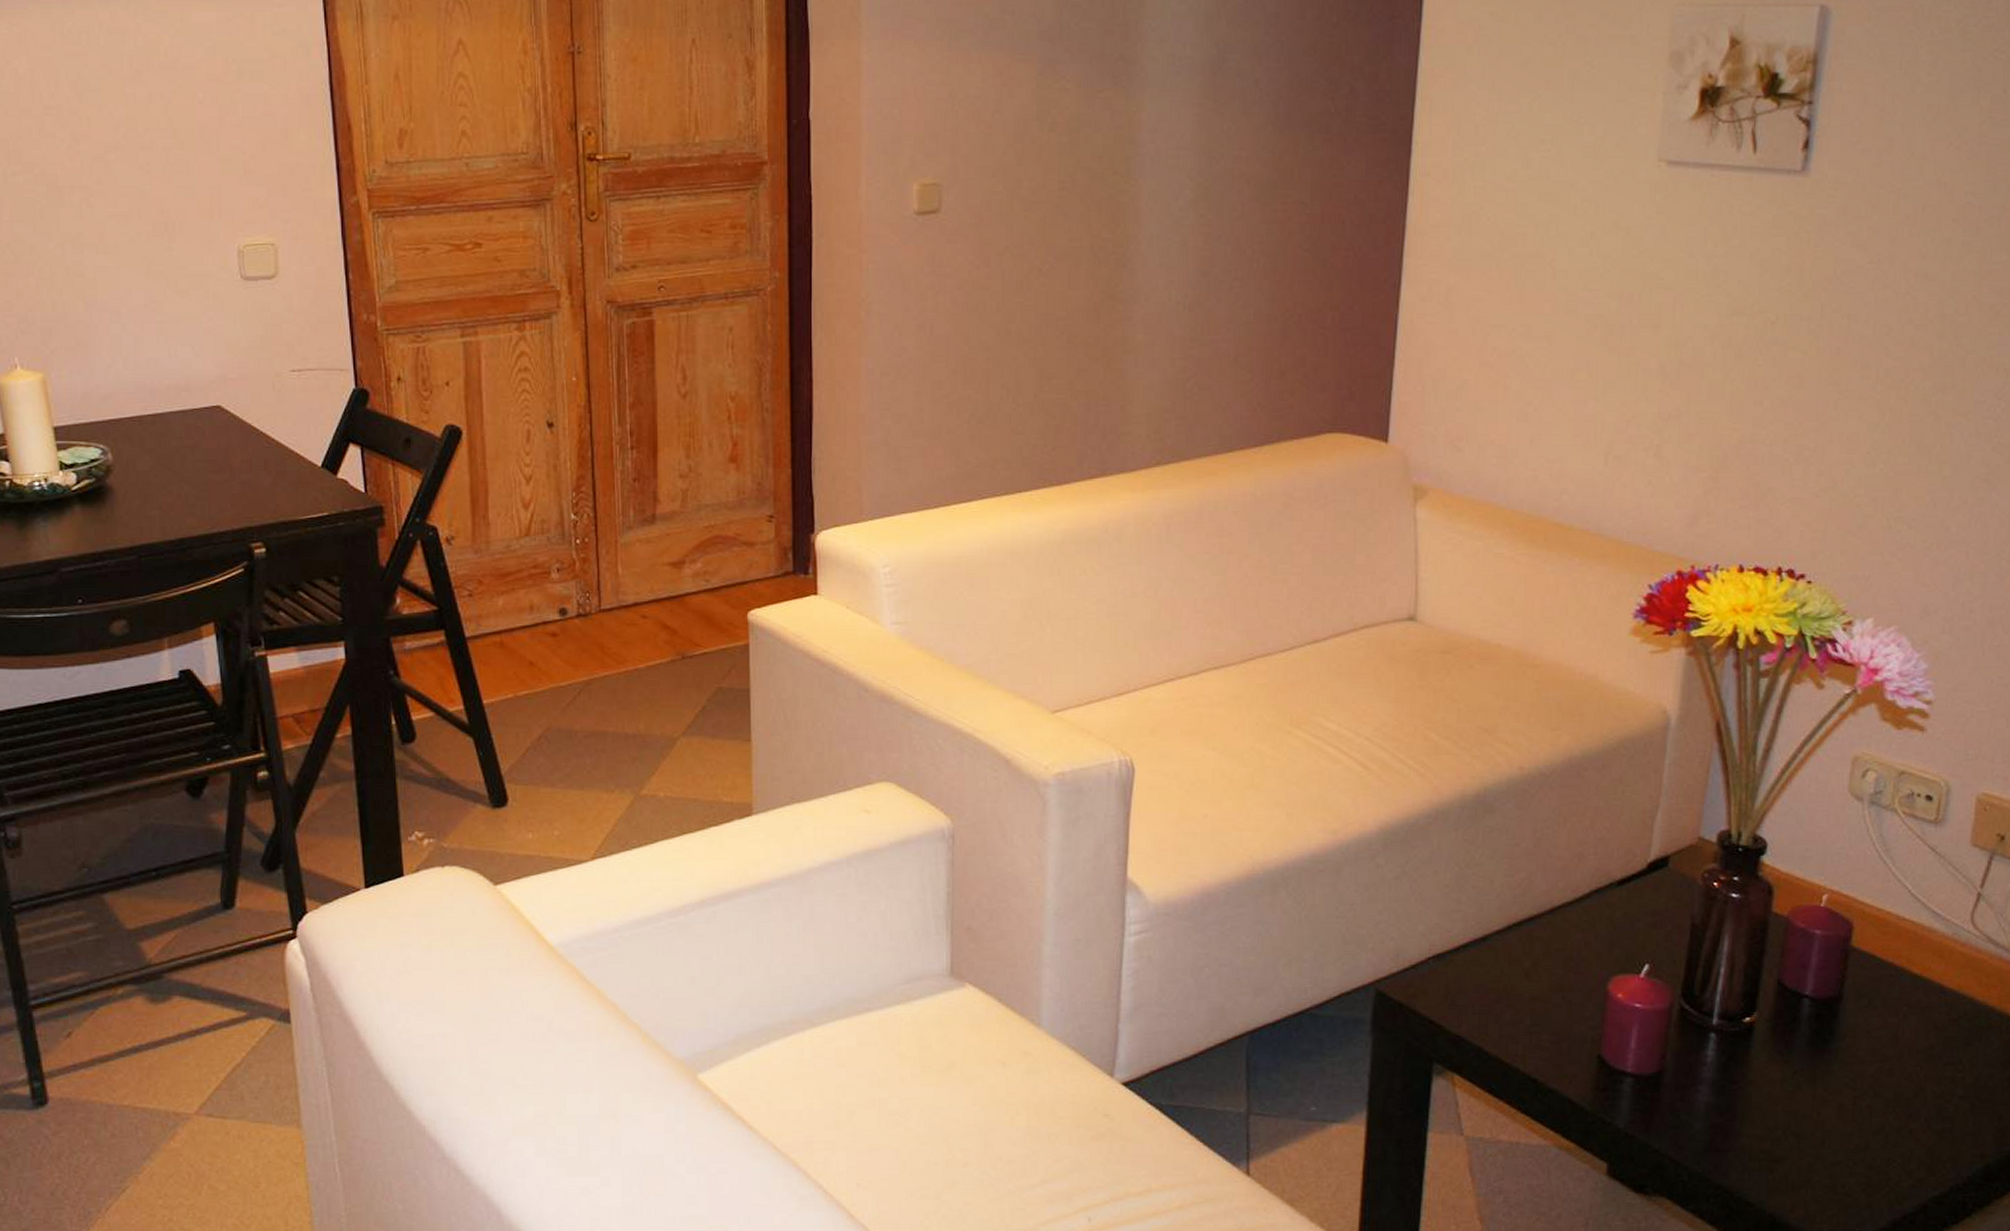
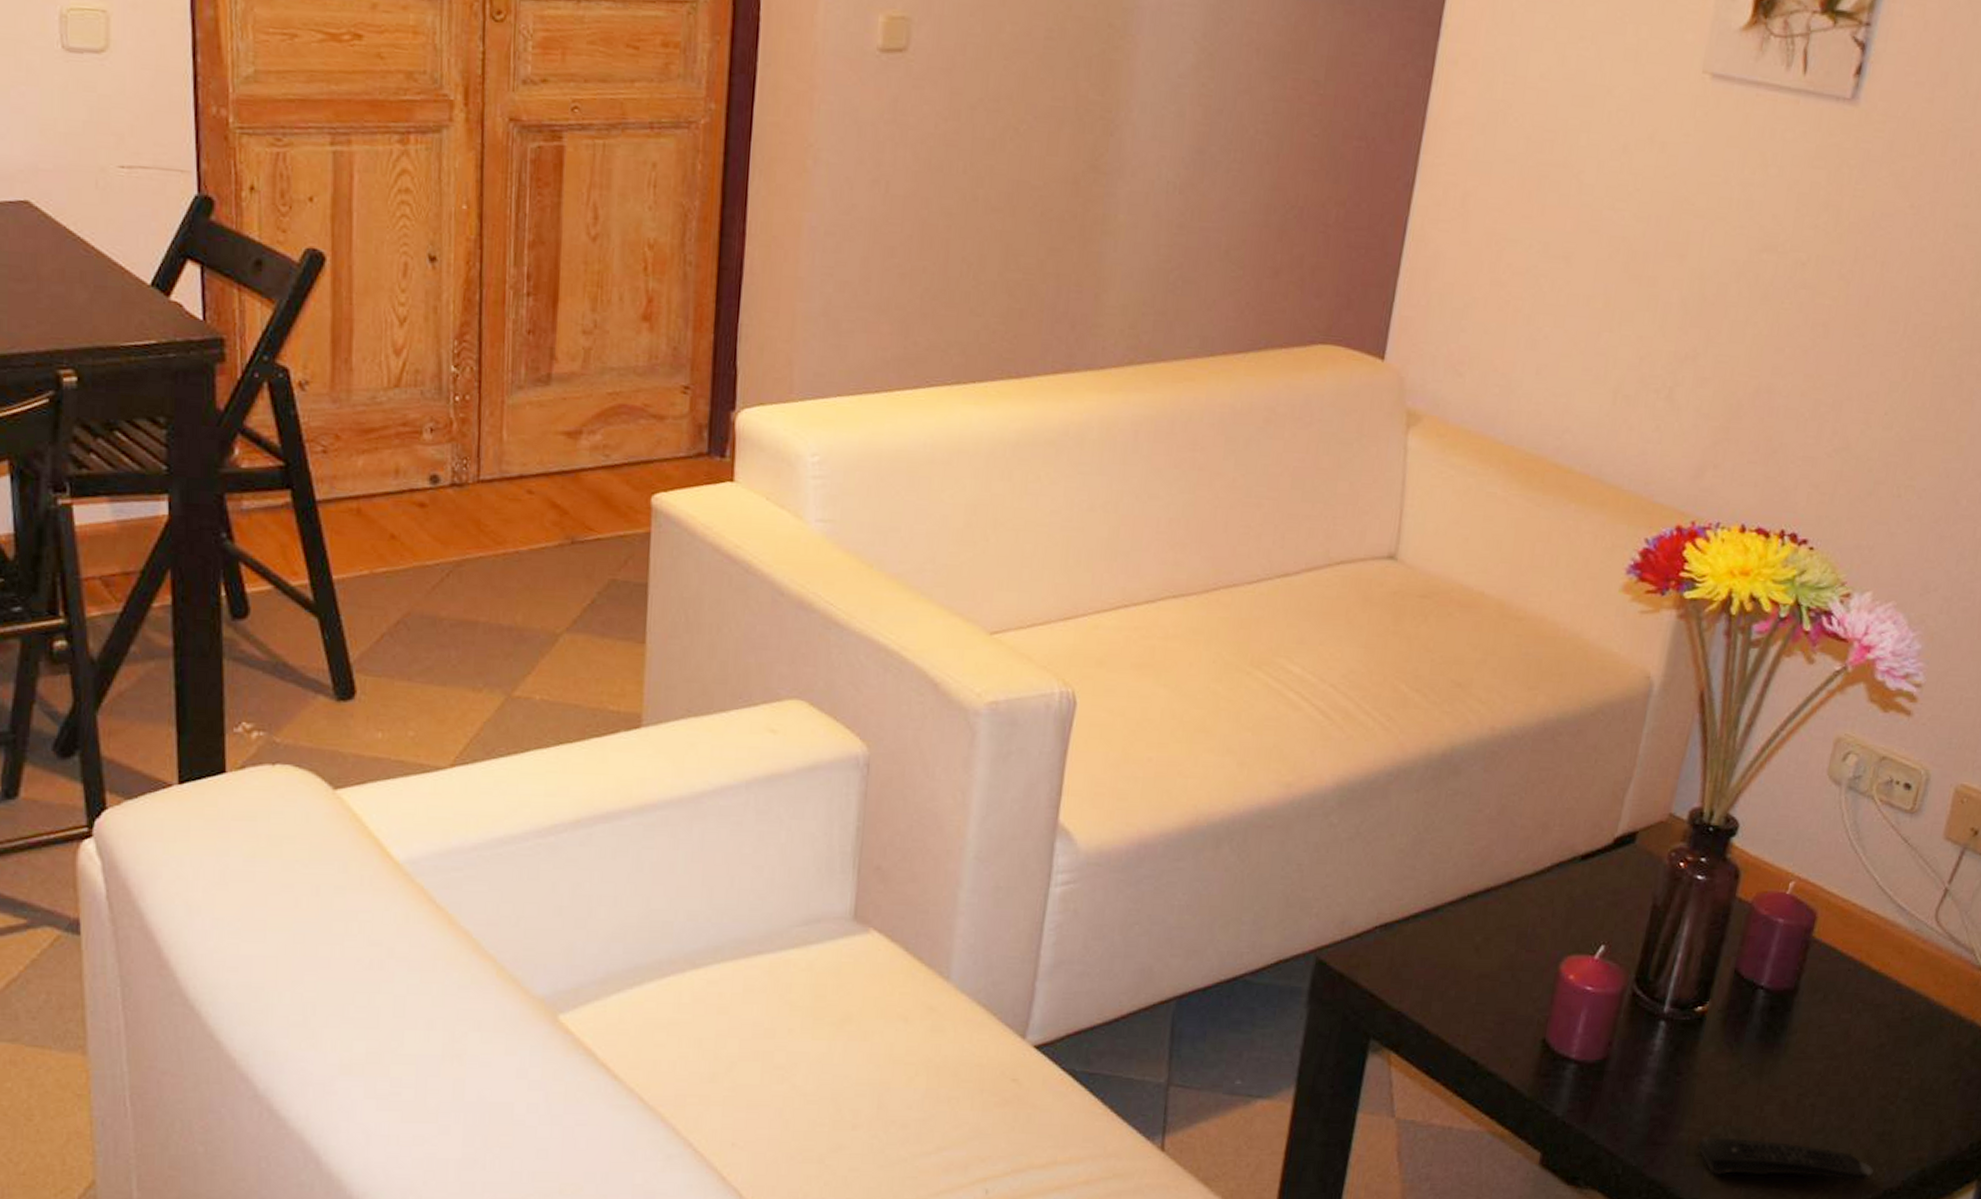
remote control: none [1759,1141,1937,1180] -> present [1697,1137,1873,1182]

